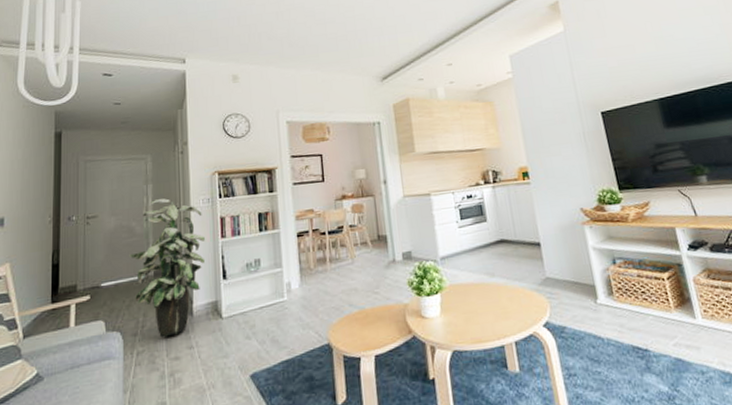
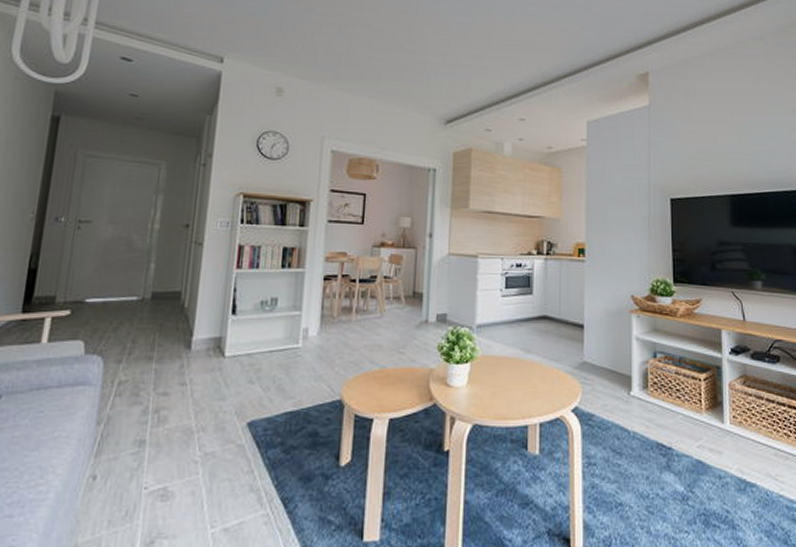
indoor plant: present [129,198,205,338] -> none [124,213,218,369]

